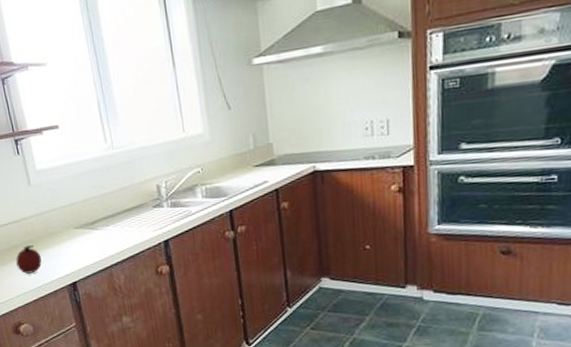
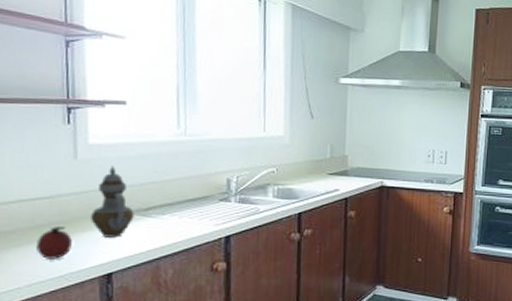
teapot: none [50,187,84,252] -> present [91,166,134,238]

